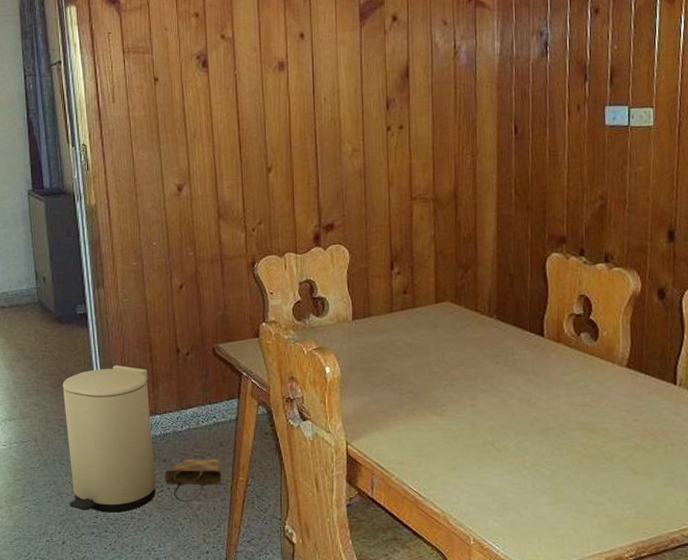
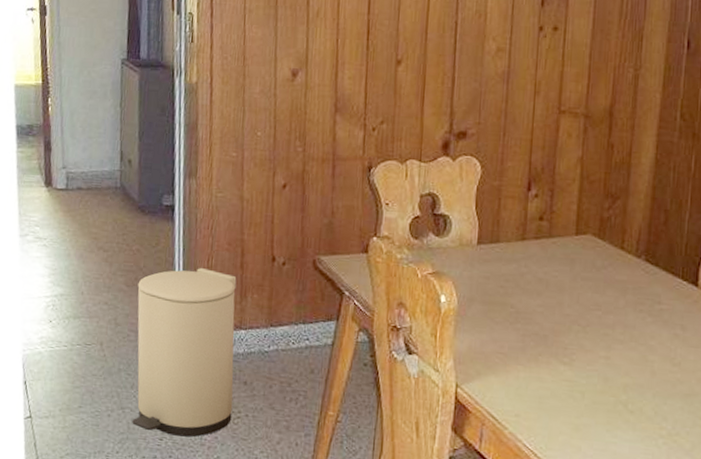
shopping bag: present [165,459,222,501] -> none [243,384,310,433]

